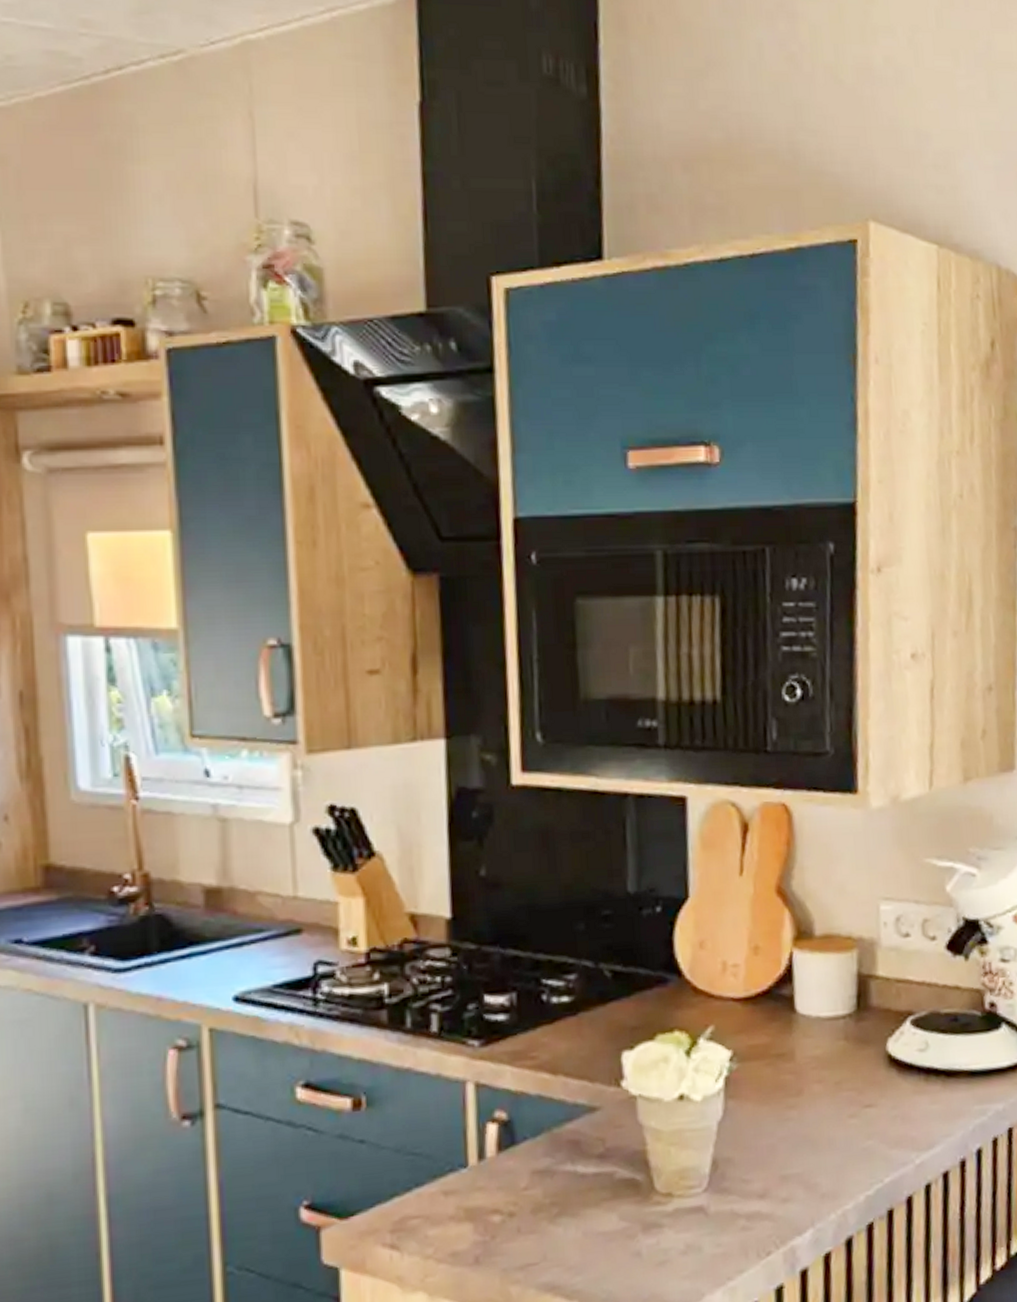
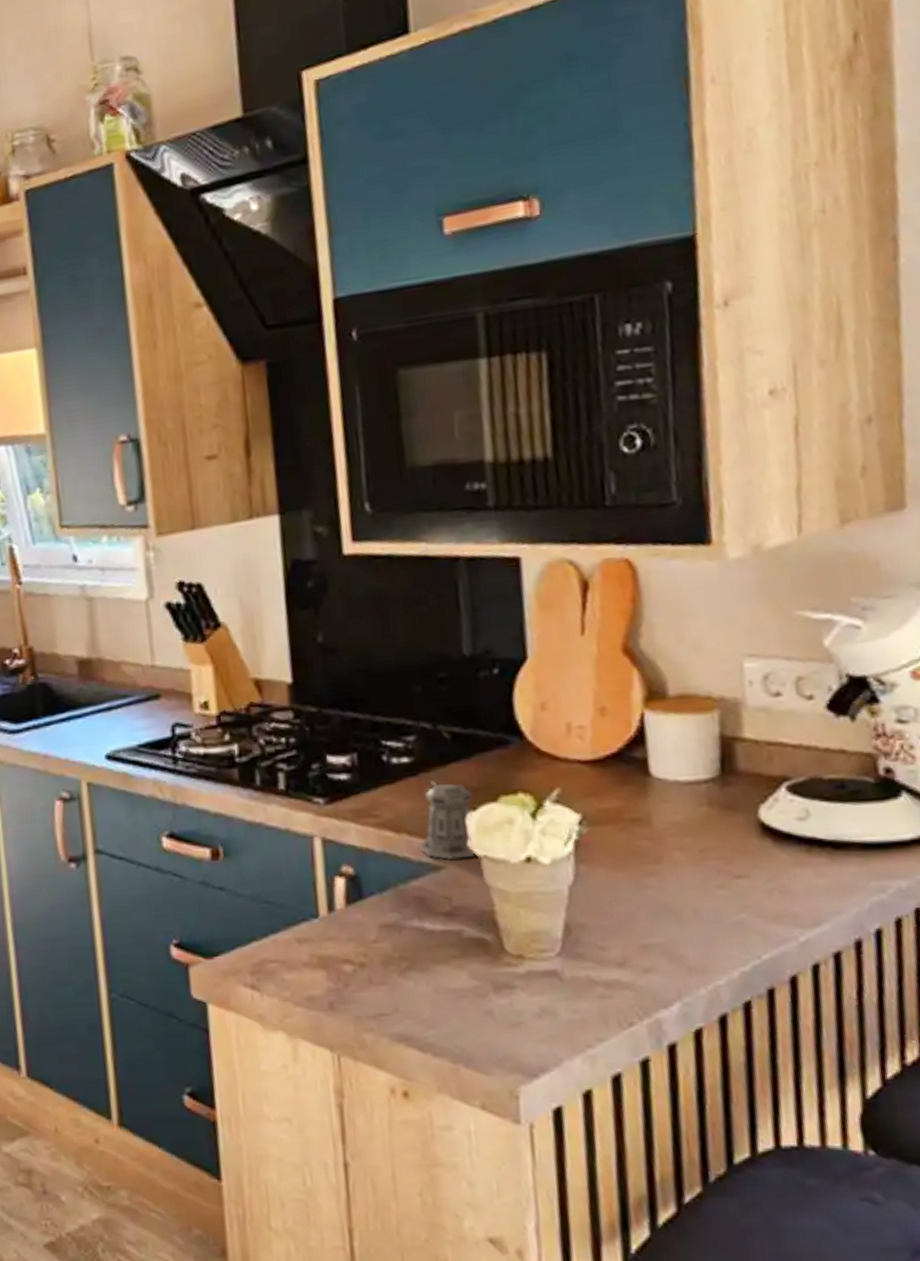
pepper shaker: none [576,1019,633,1101] -> present [420,780,478,860]

